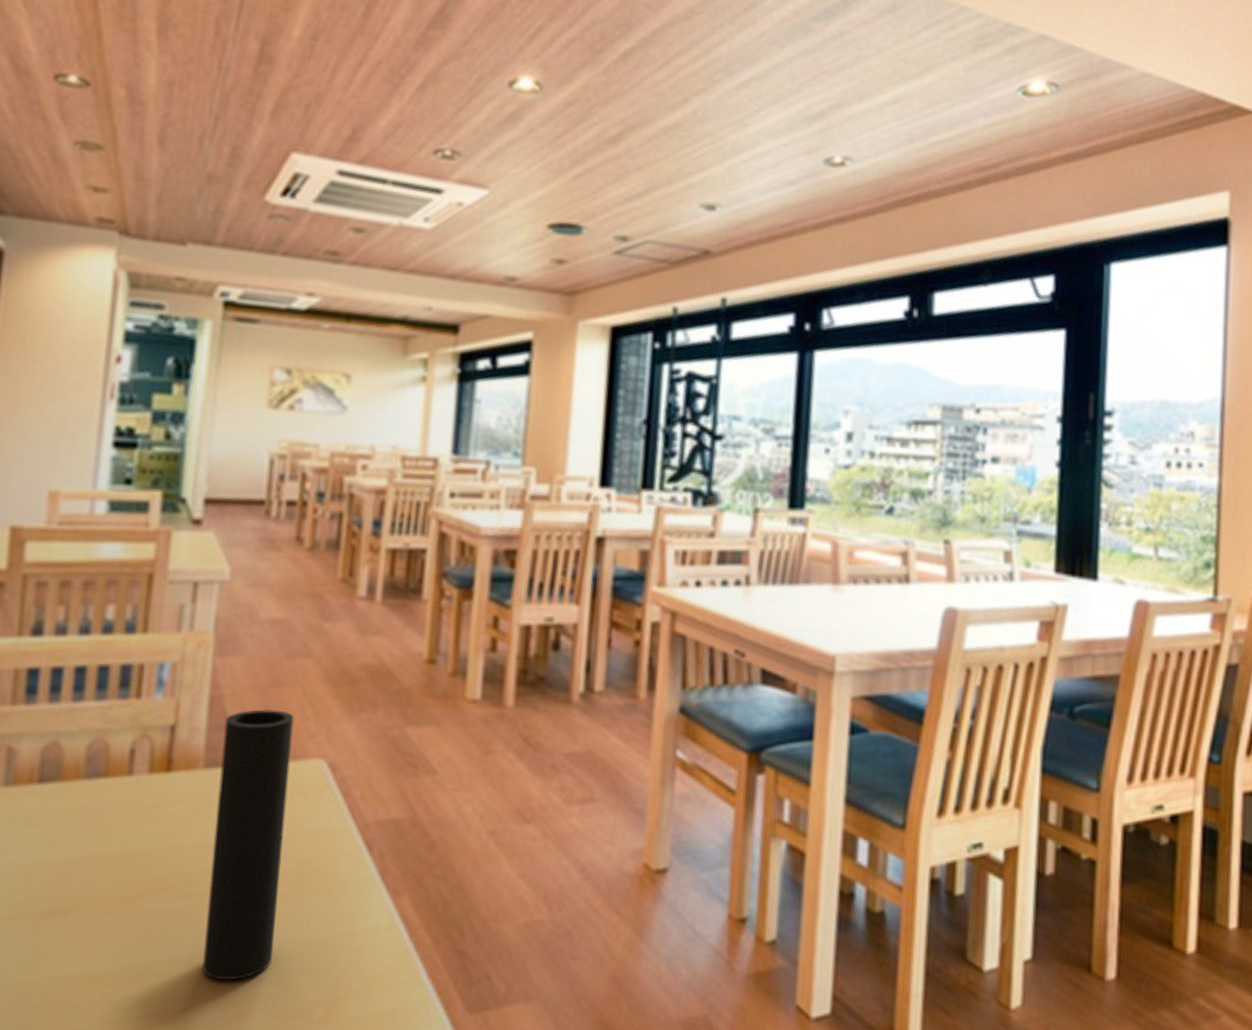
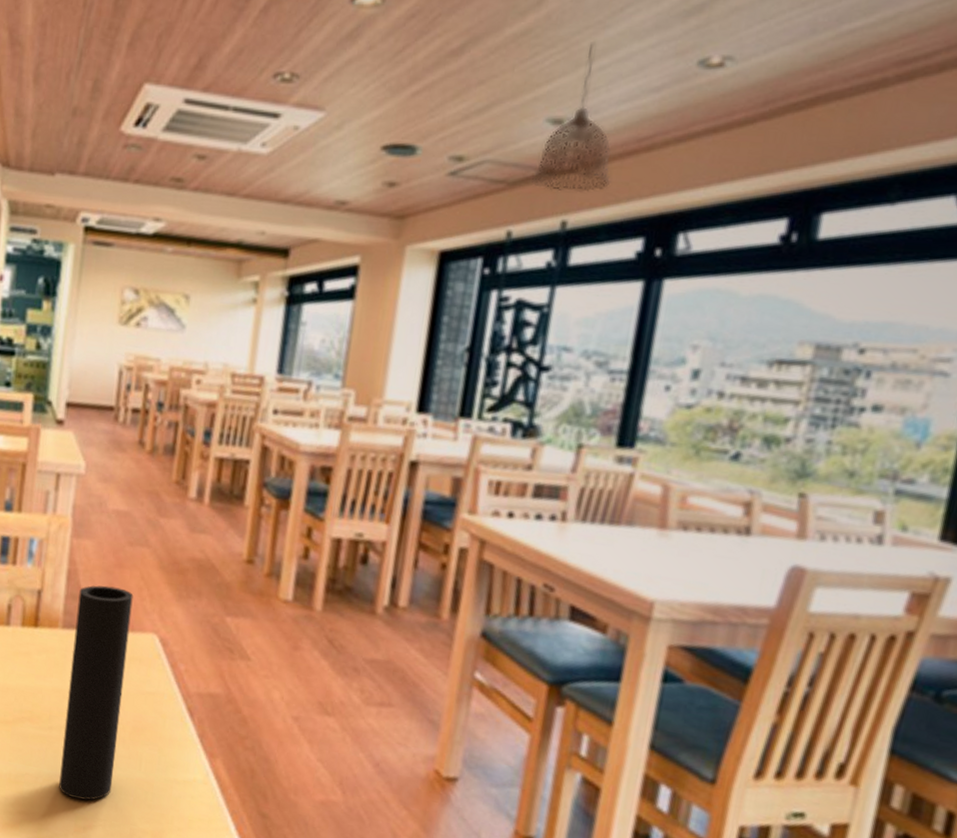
pendant lamp: none [692,138,762,272] -> present [532,41,612,192]

